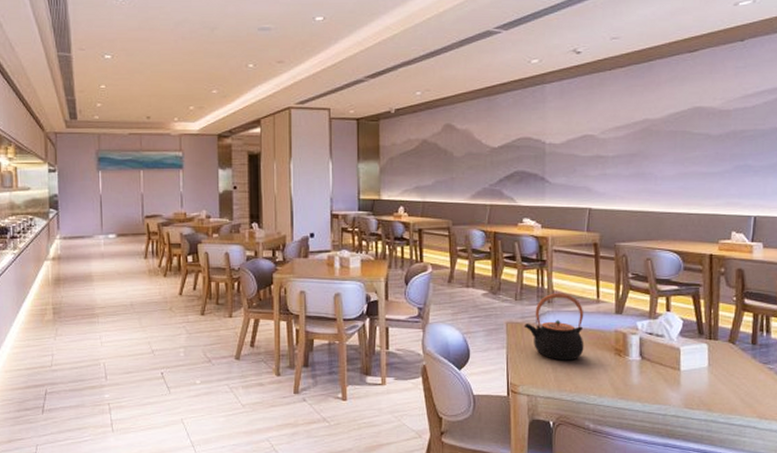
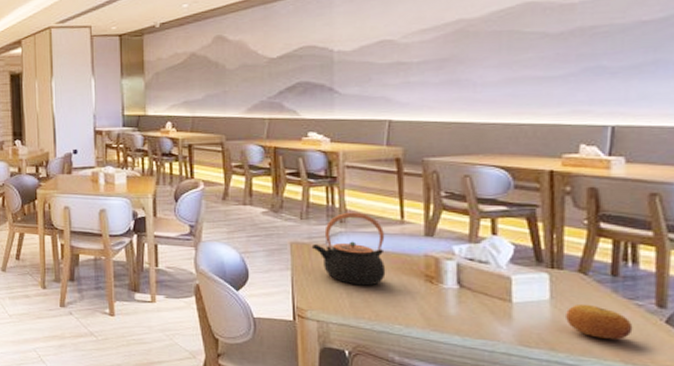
fruit: none [719,369,766,398] -> present [566,303,633,339]

